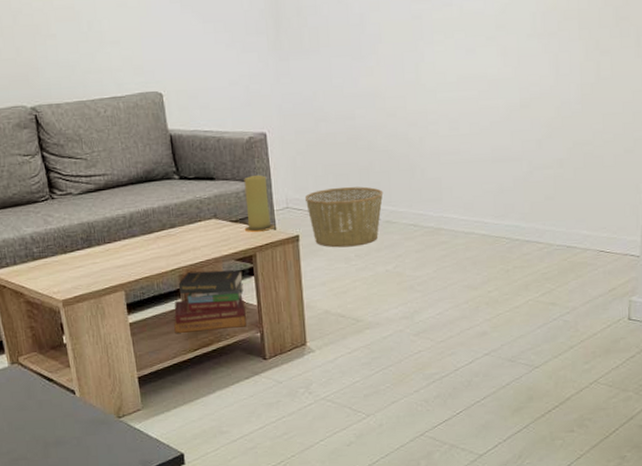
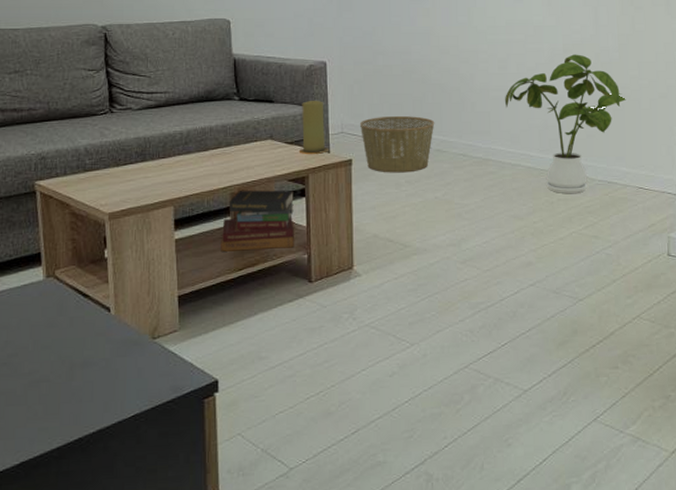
house plant: none [457,109,588,261] -> present [505,54,626,194]

